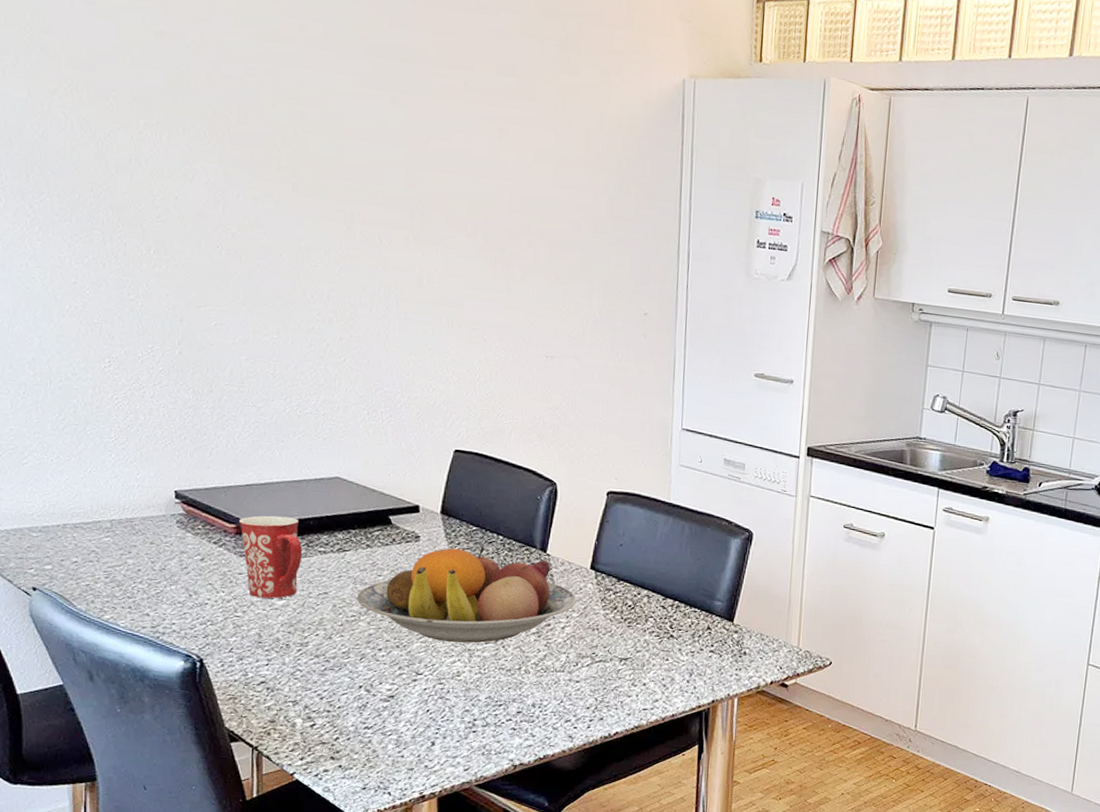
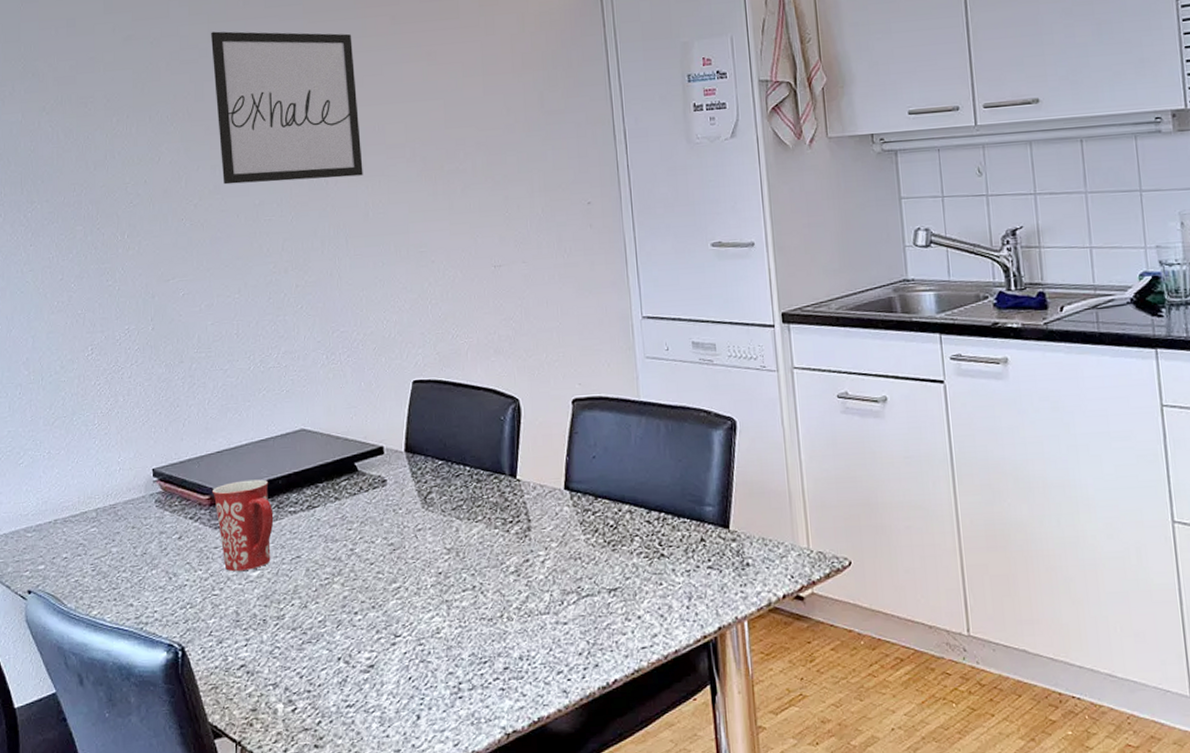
wall art: none [259,50,421,241] -> present [211,31,363,185]
fruit bowl: present [356,546,577,643] -> none [328,481,554,595]

